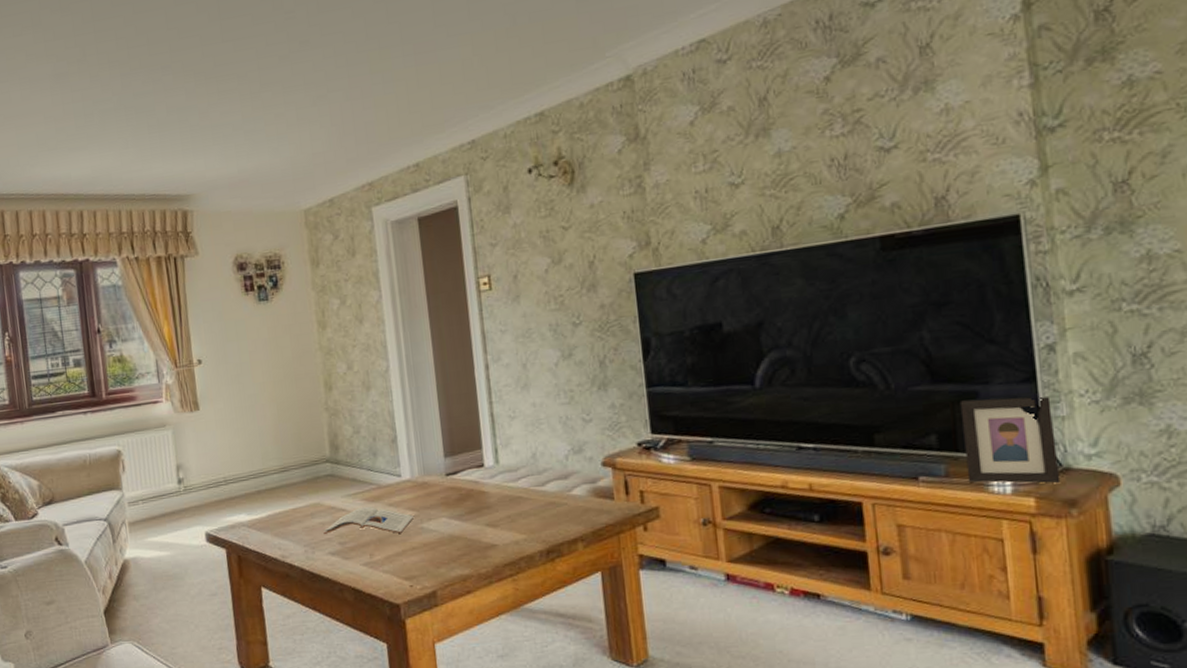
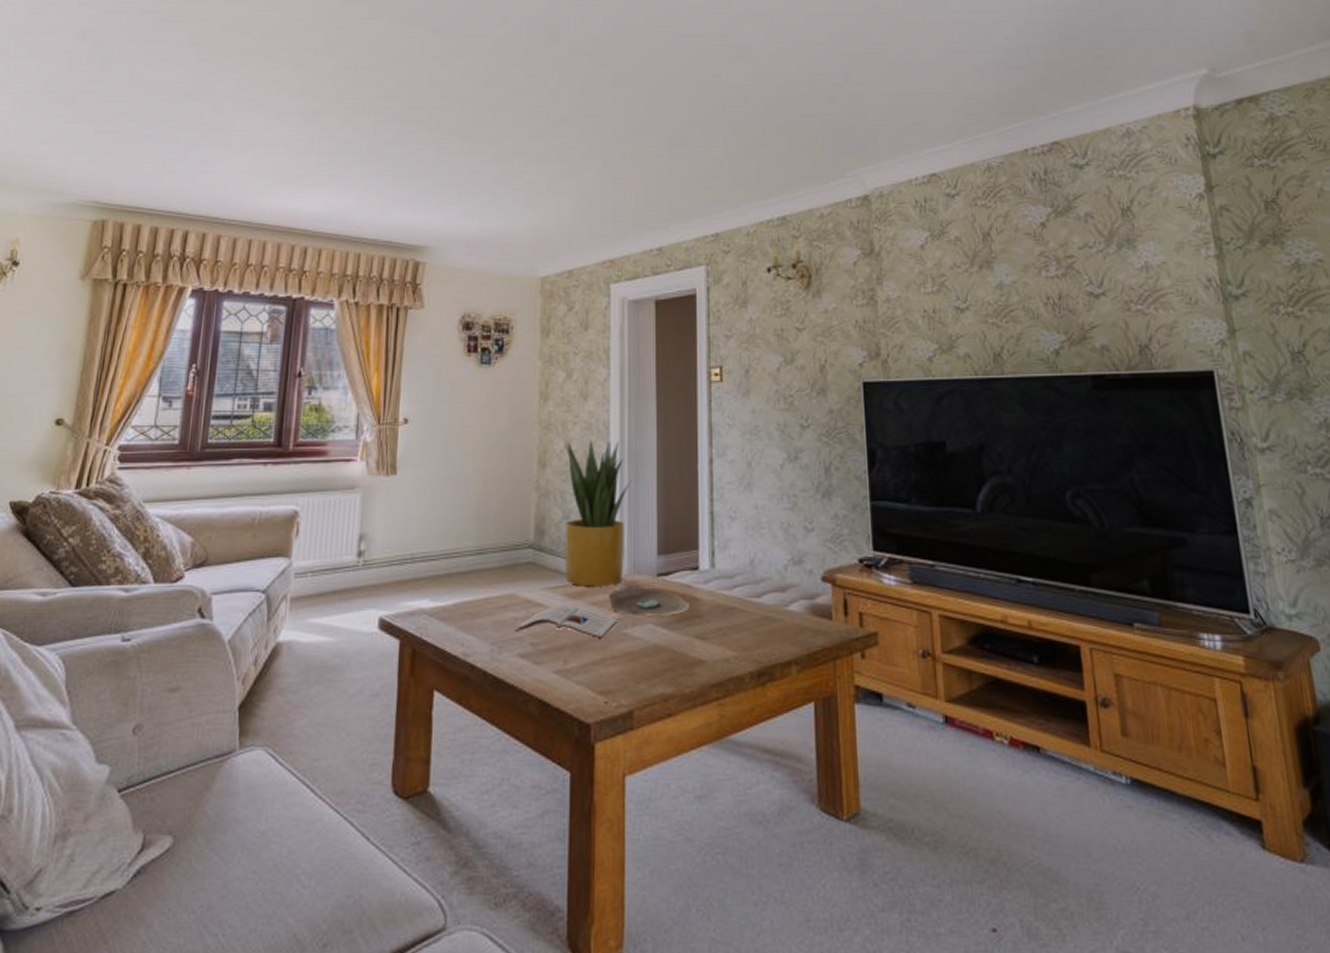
planter: none [348,358,415,492] -> present [564,440,632,587]
decorative bowl: none [404,485,479,511] -> present [609,584,690,615]
picture frame: present [959,396,1061,484] -> none [1169,547,1266,642]

